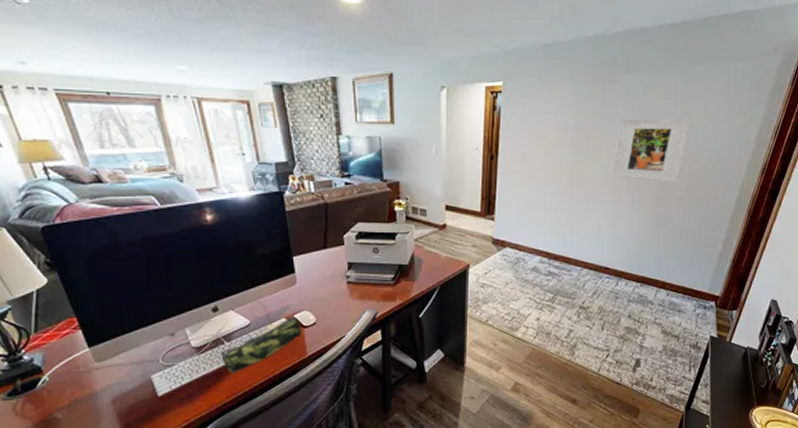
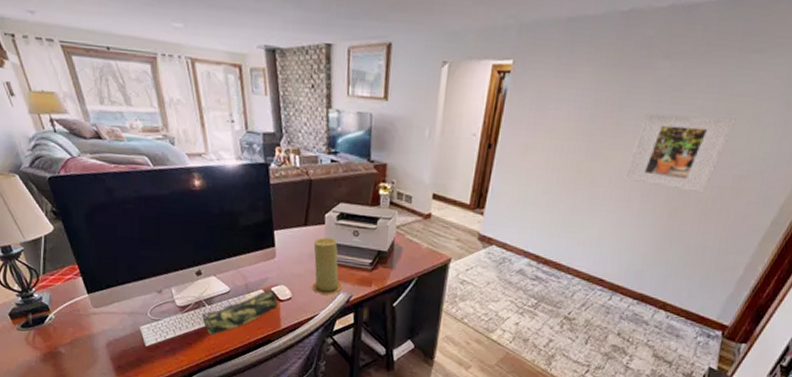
candle: none [334,257,367,315] -> present [312,237,342,295]

